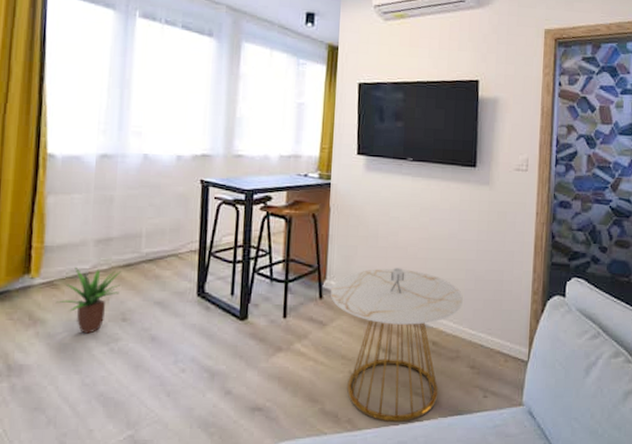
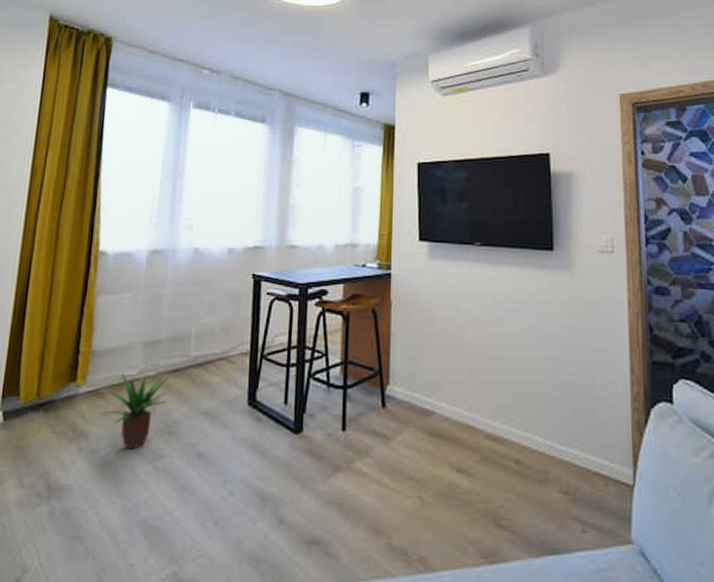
side table: present [331,268,463,423] -> none [395,370,548,564]

